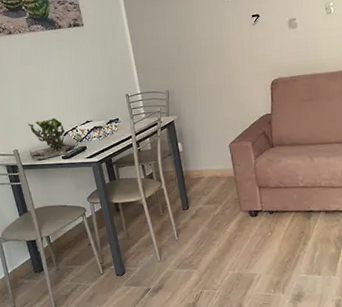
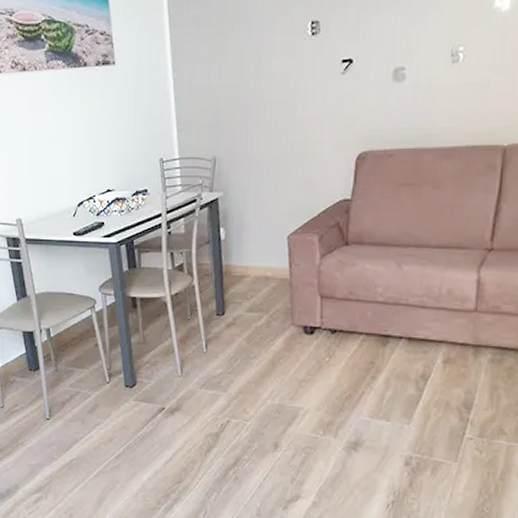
plant: present [28,117,82,160] -> none [35,182,99,234]

